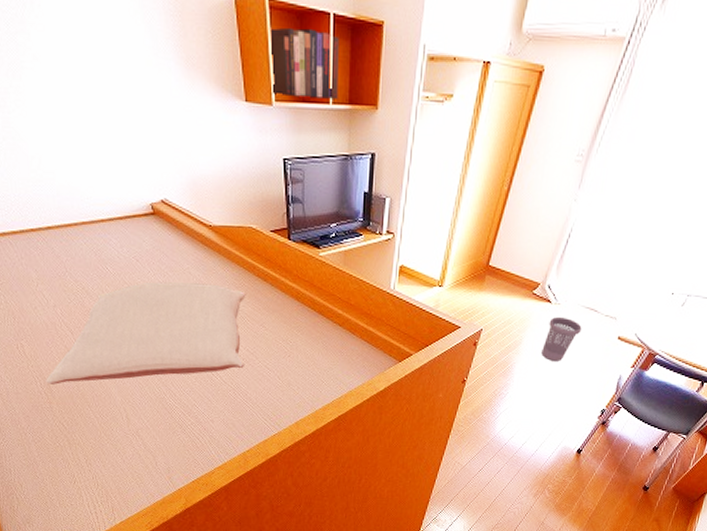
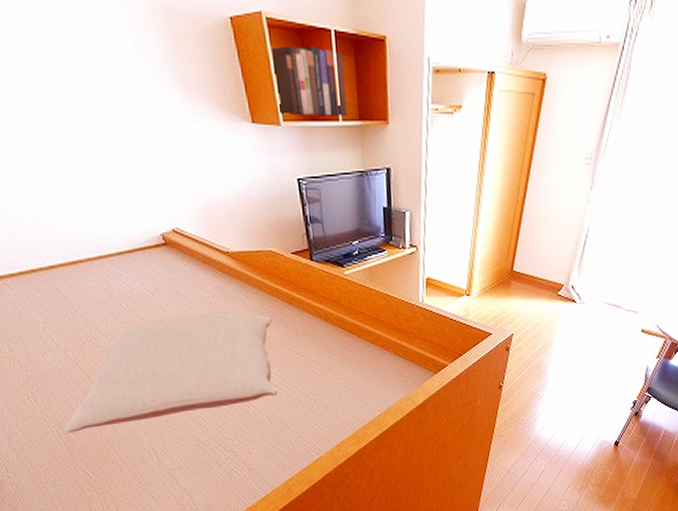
trash bin: present [541,316,582,361] -> none [572,315,607,359]

